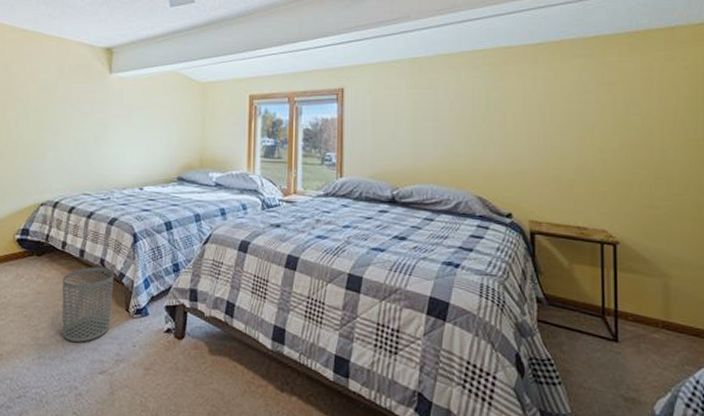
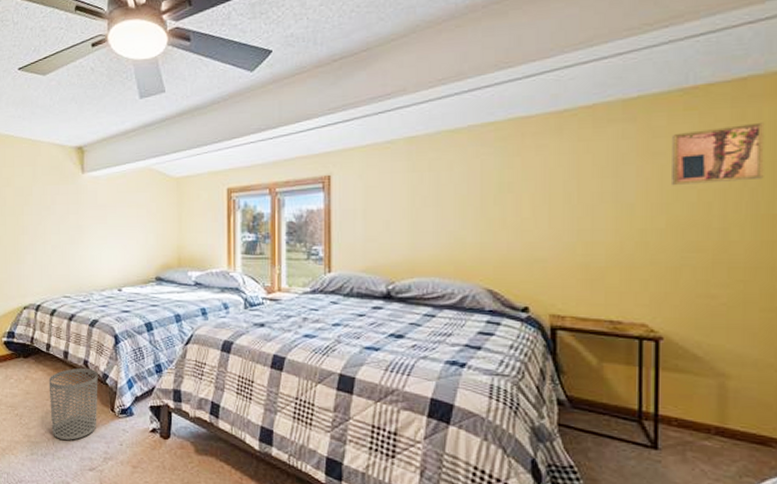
wall art: none [620,64,690,113] -> present [671,122,765,186]

